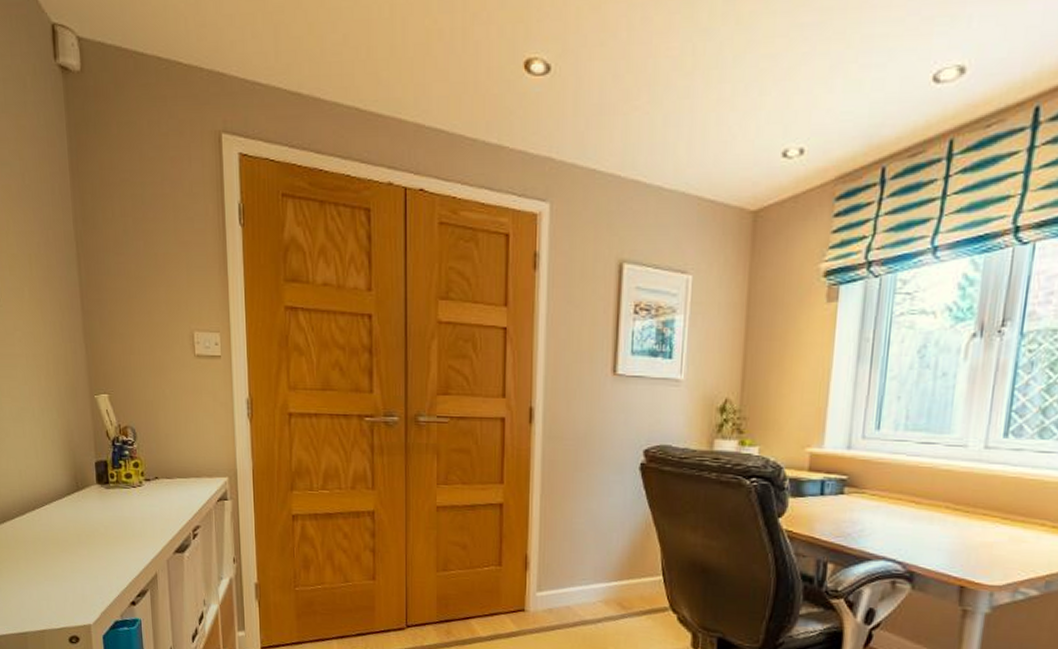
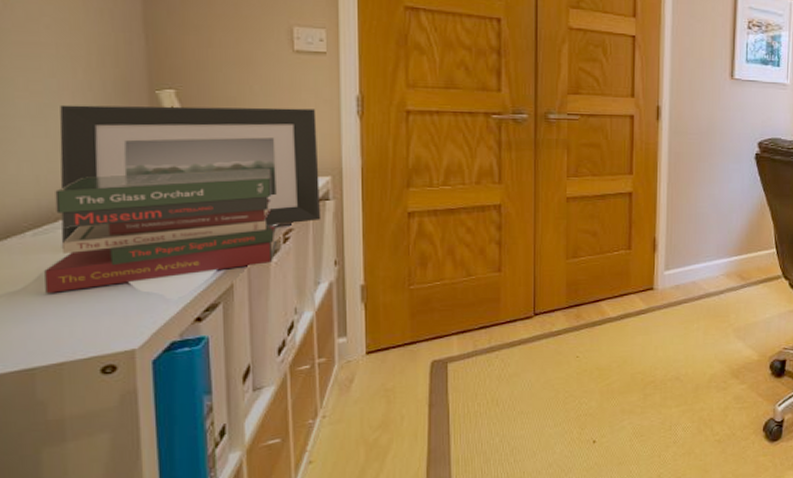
books: none [29,467,189,572] -> present [44,168,278,294]
picture frame: none [31,408,222,534] -> present [59,104,322,249]

